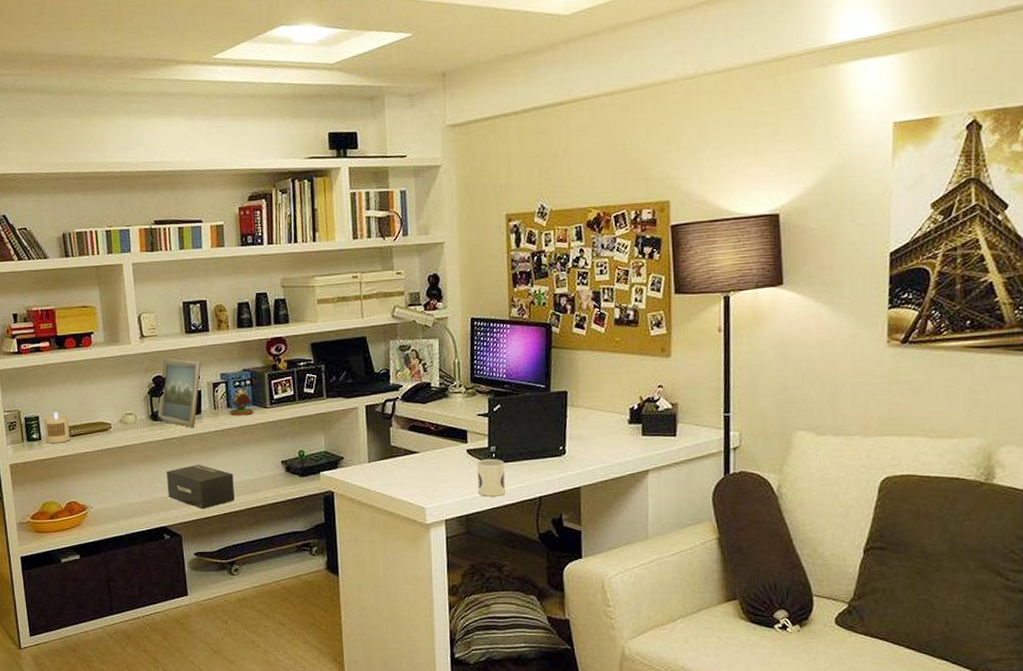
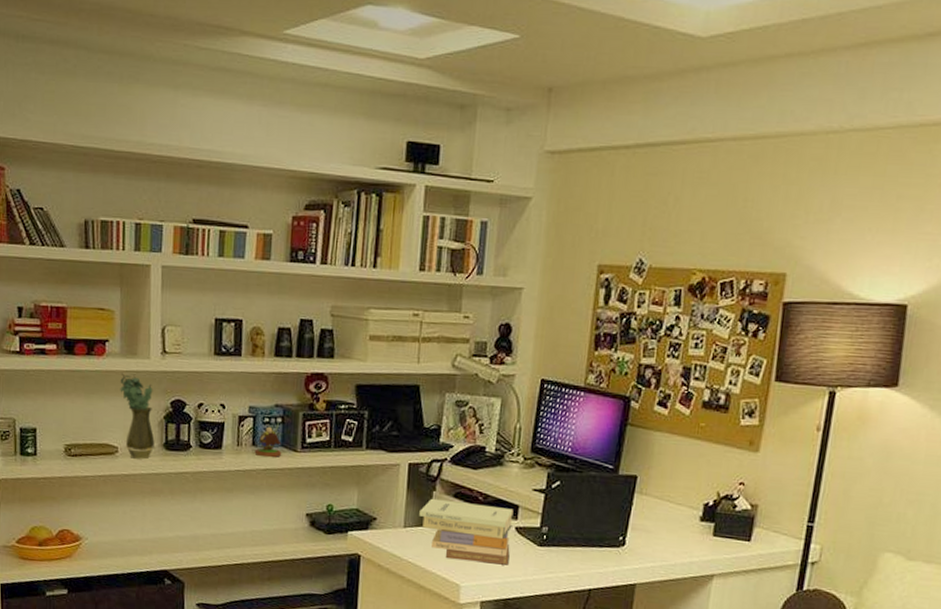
candle: present [43,412,71,444] -> none [41,426,71,462]
vase: none [107,359,143,432] -> present [120,373,155,460]
picture frame: present [157,358,202,428] -> none [171,381,229,463]
box: present [167,464,235,509] -> none [174,505,250,556]
books: none [380,433,465,486] -> present [419,498,514,565]
mug: present [477,459,506,497] -> none [522,540,556,583]

